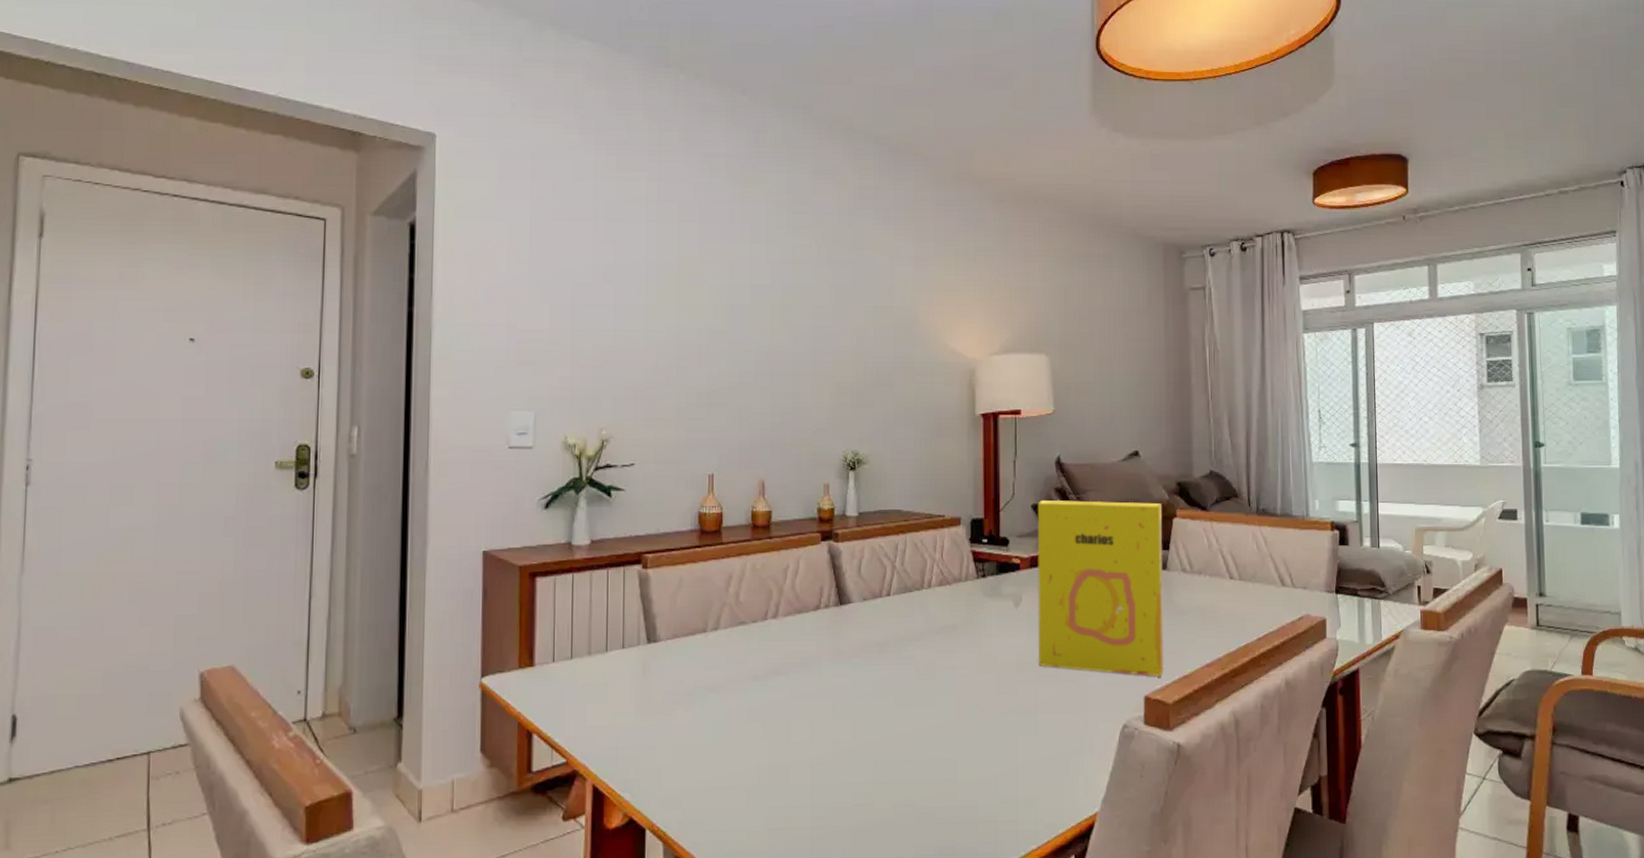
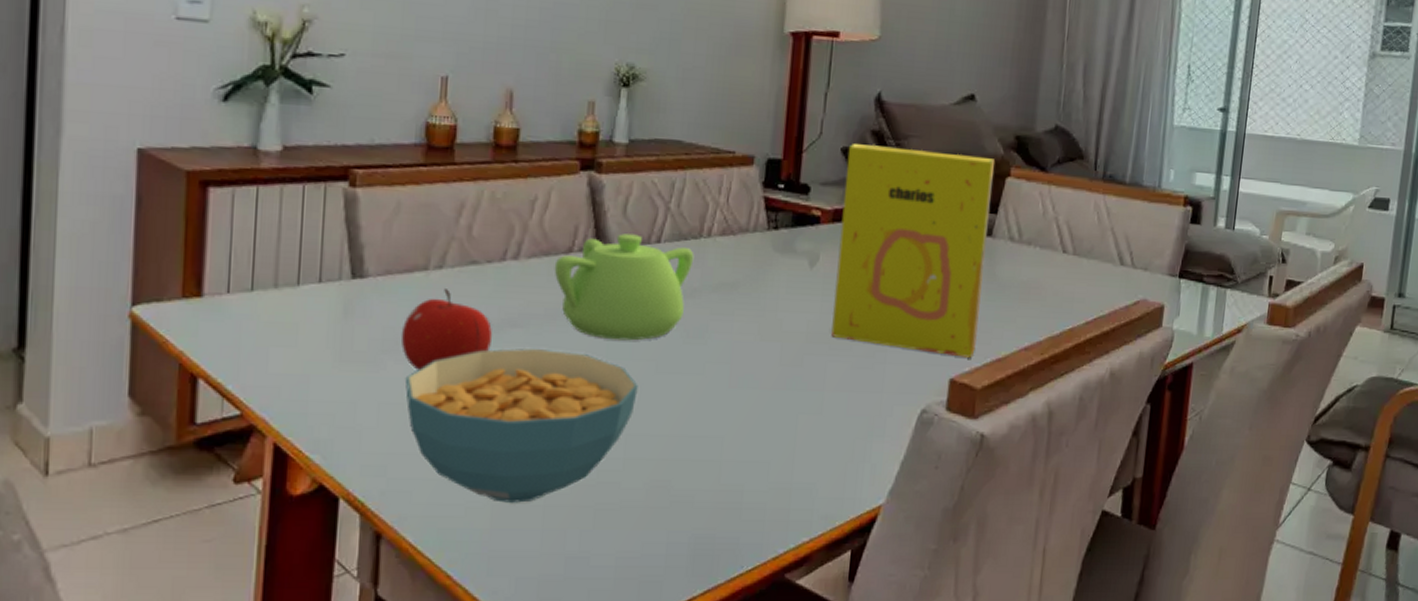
fruit: none [688,647,760,716] -> present [400,289,492,370]
cereal bowl: none [693,691,881,827] -> present [405,348,638,503]
teapot: none [806,590,919,681] -> present [554,233,694,341]

